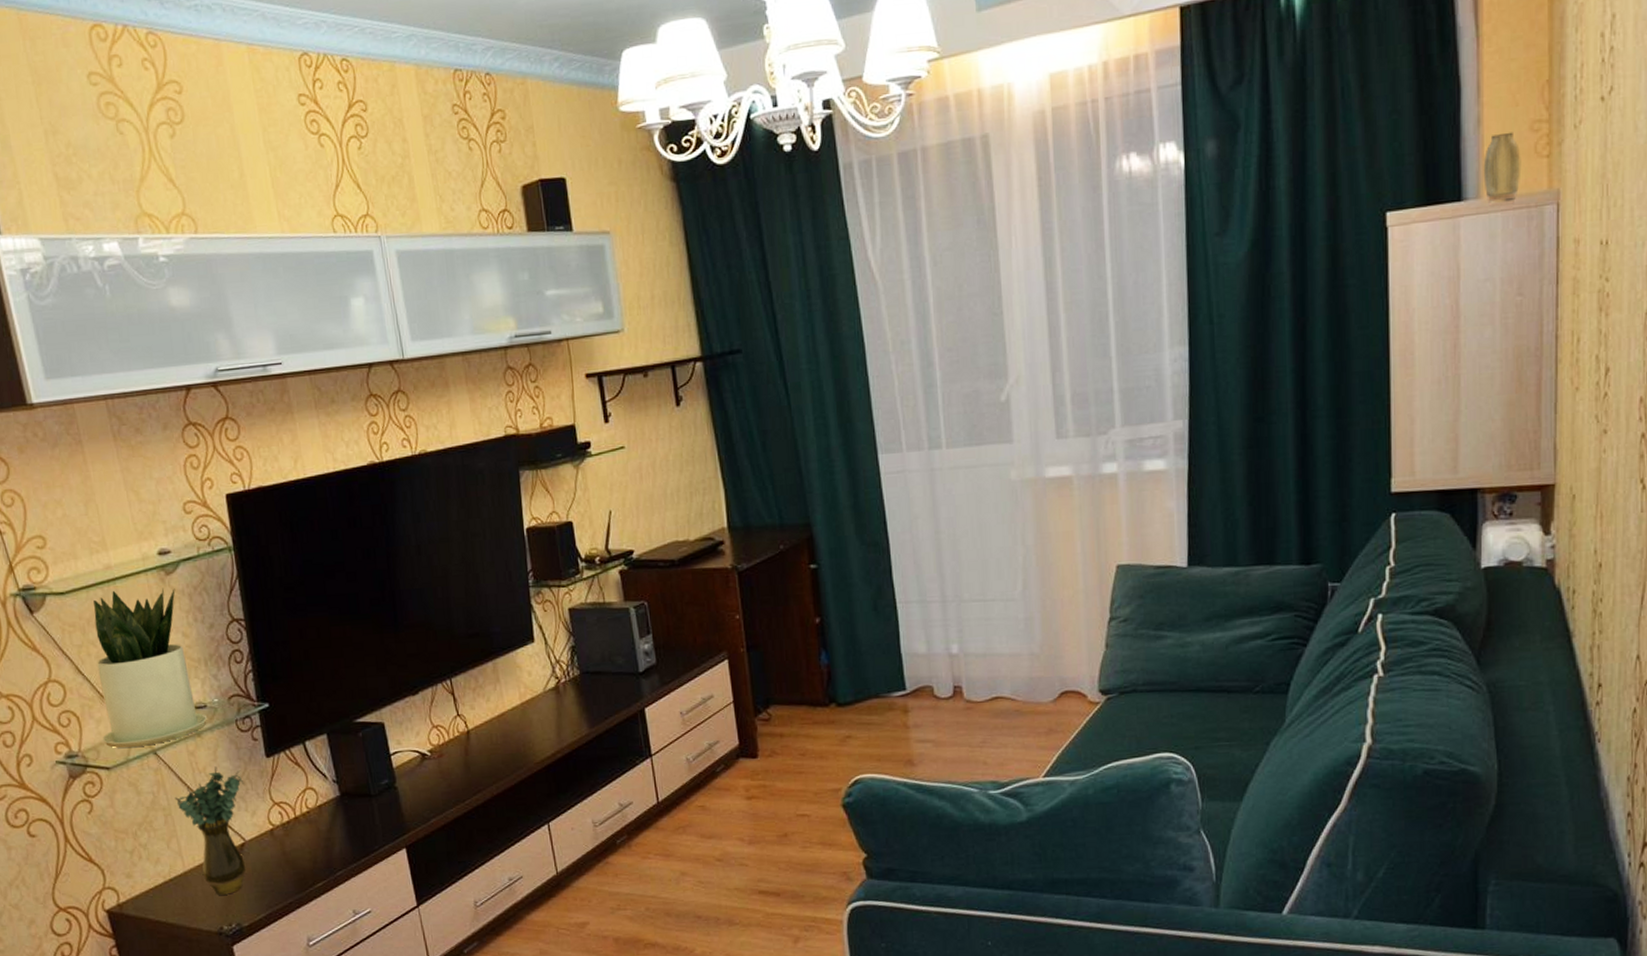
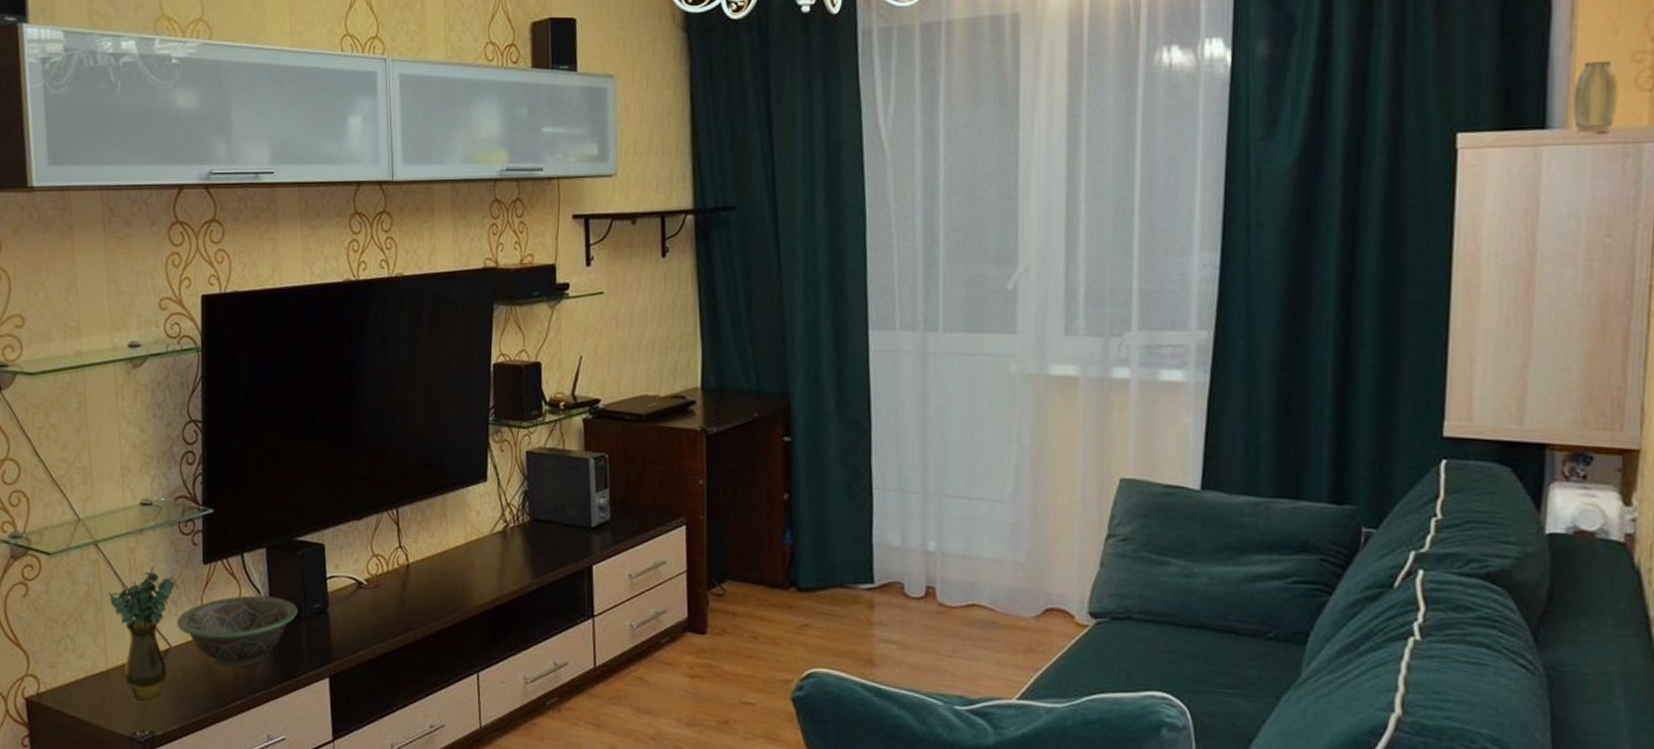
planter: present [93,588,208,748] -> none [46,377,152,537]
decorative bowl: none [247,779,366,853] -> present [176,595,297,668]

